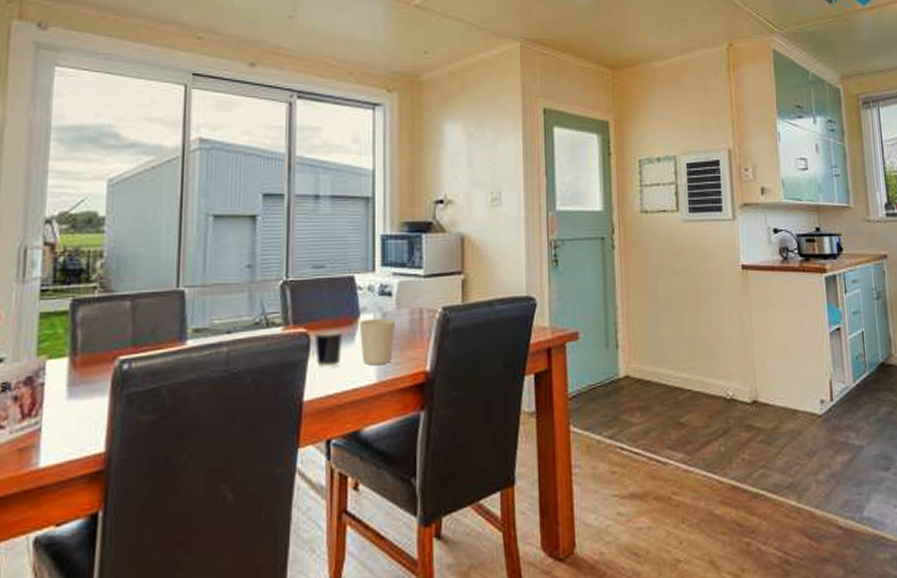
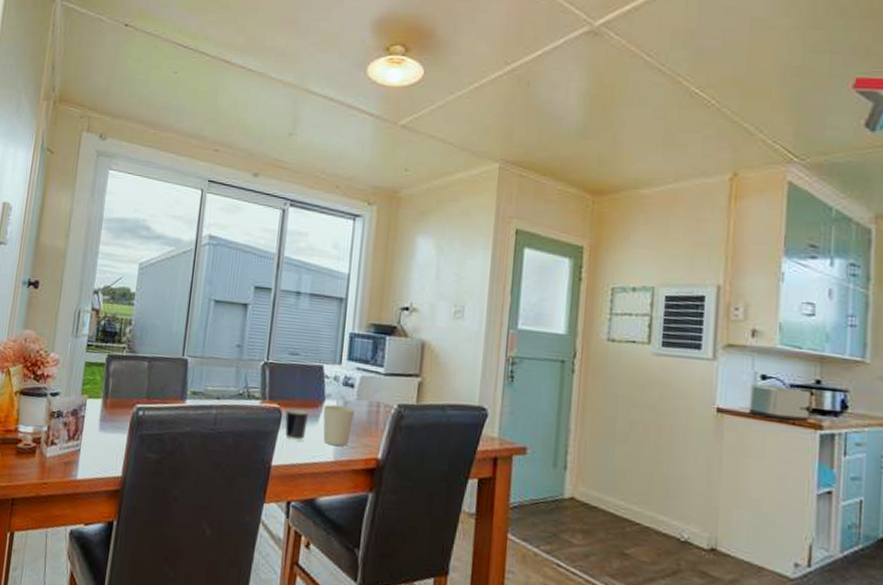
toaster: none [766,238,818,270] -> present [748,384,814,422]

